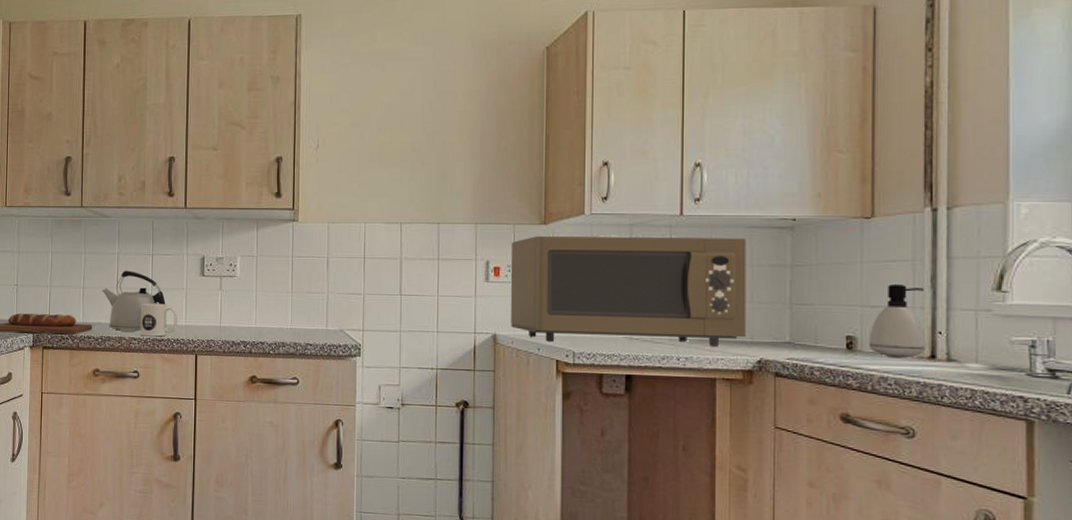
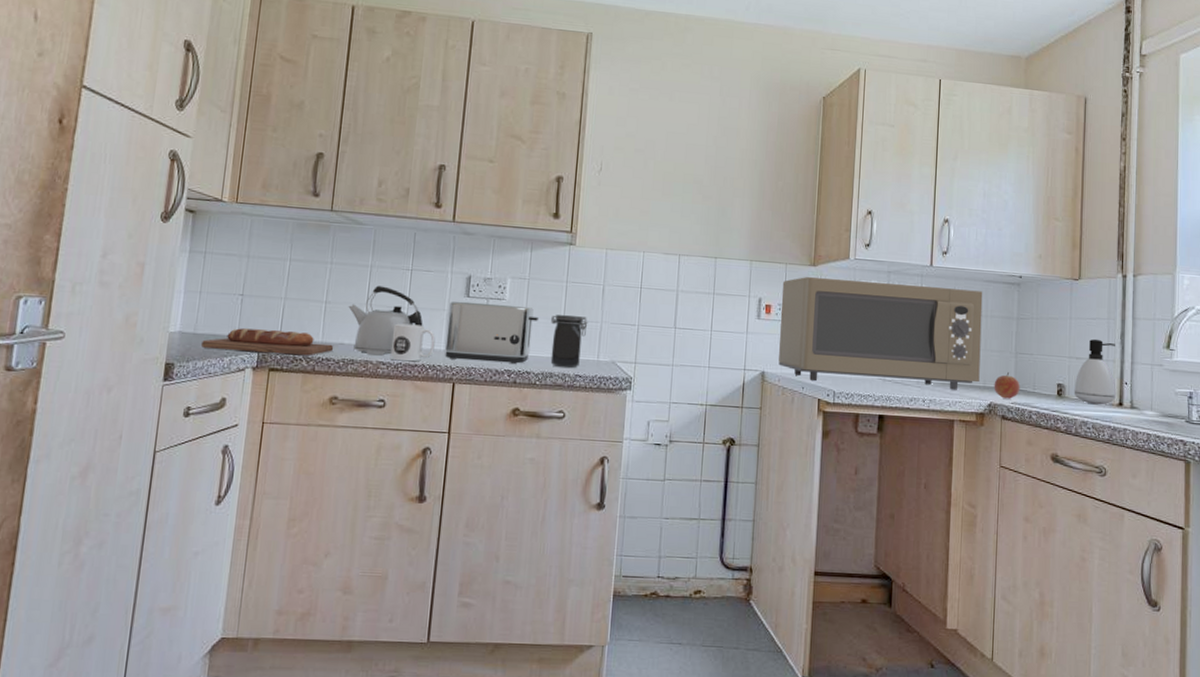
toaster: none [185,280,269,335] -> present [444,301,540,364]
jar: none [280,287,315,338] -> present [550,314,588,369]
fruit: none [764,325,798,354] -> present [994,372,1020,399]

